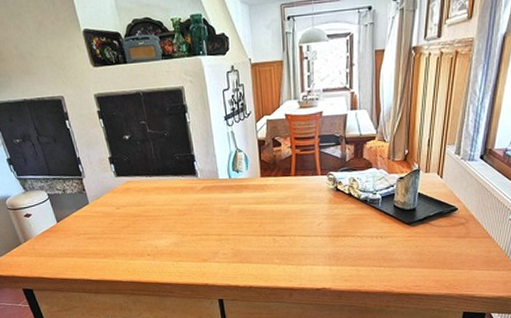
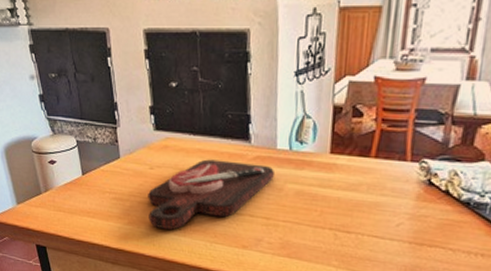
cutting board: none [118,193,221,257] -> present [148,159,276,230]

